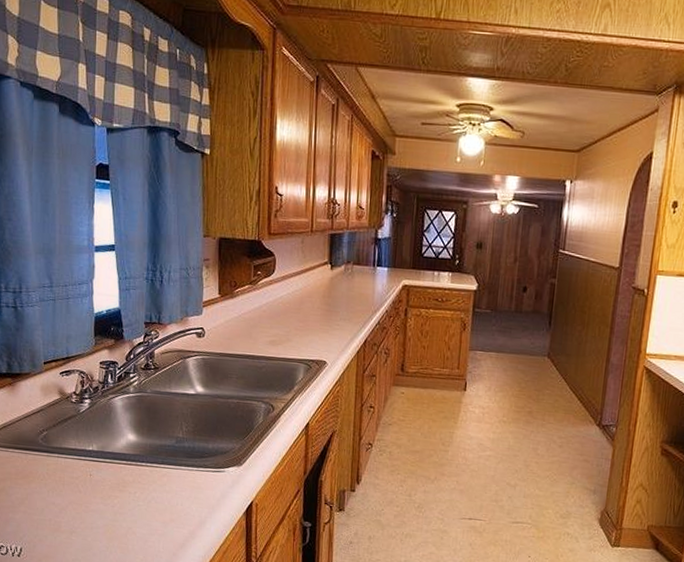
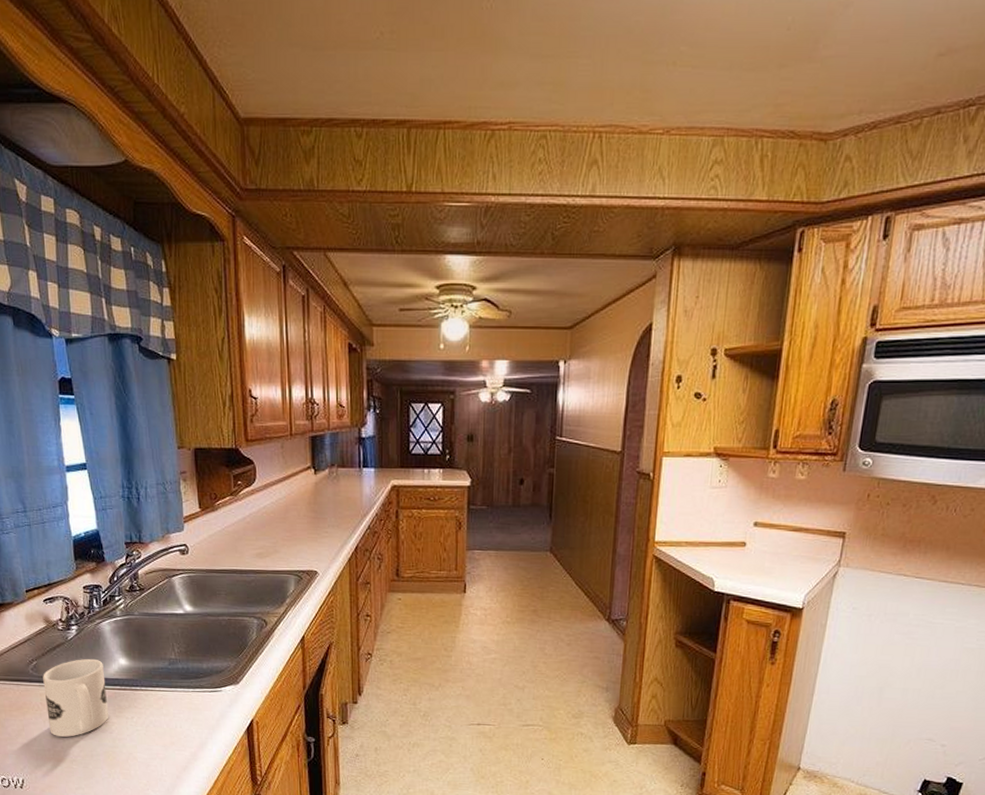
mug: none [51,432,113,508] -> present [43,658,109,737]

